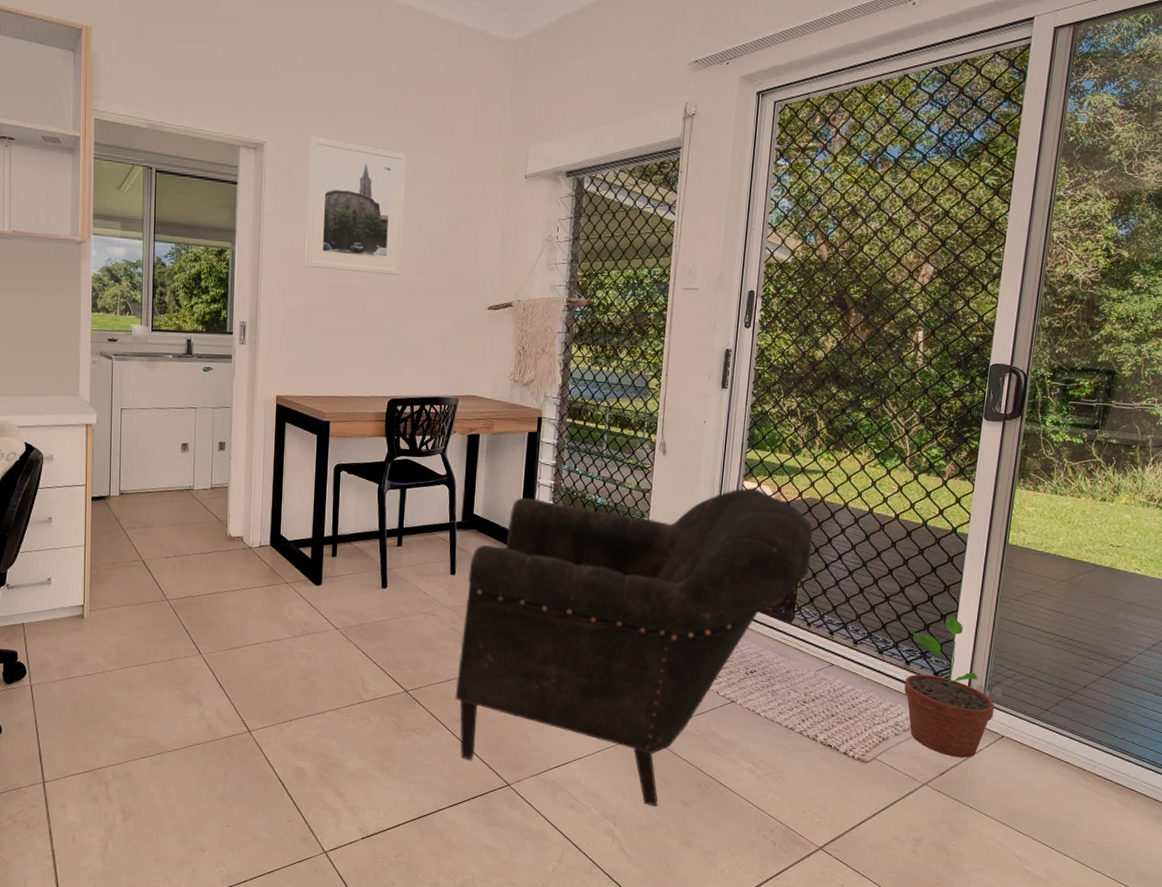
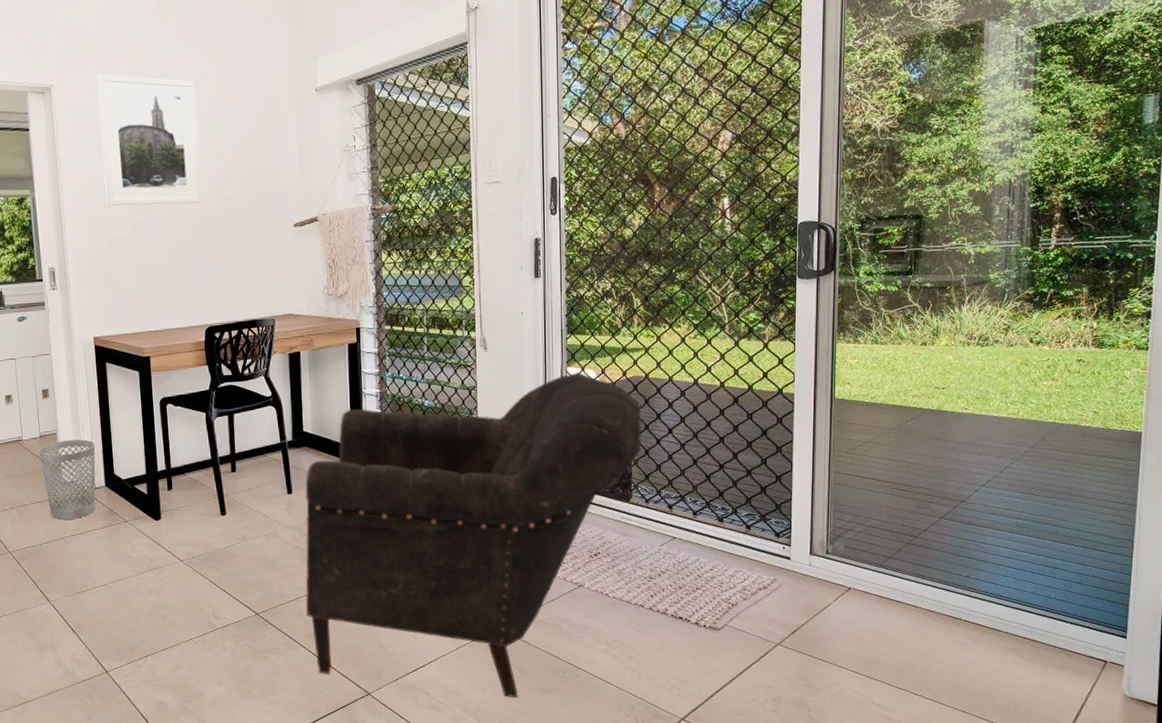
wastebasket: none [209,495,265,575] -> present [39,439,96,520]
potted plant: present [904,616,995,758] -> none [748,476,839,614]

